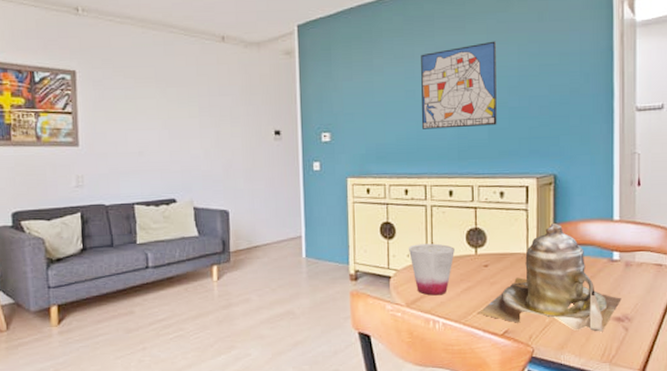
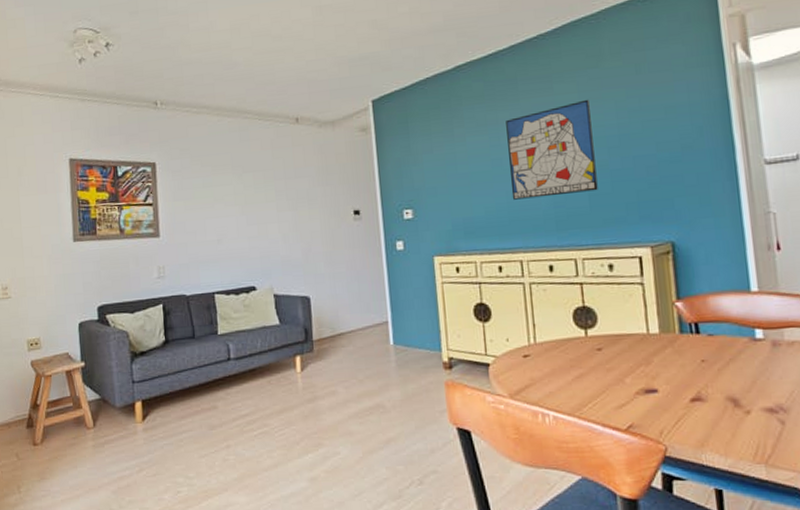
cup: present [408,243,455,296] -> none [506,325,561,385]
teapot: present [477,222,622,332] -> none [593,297,772,426]

